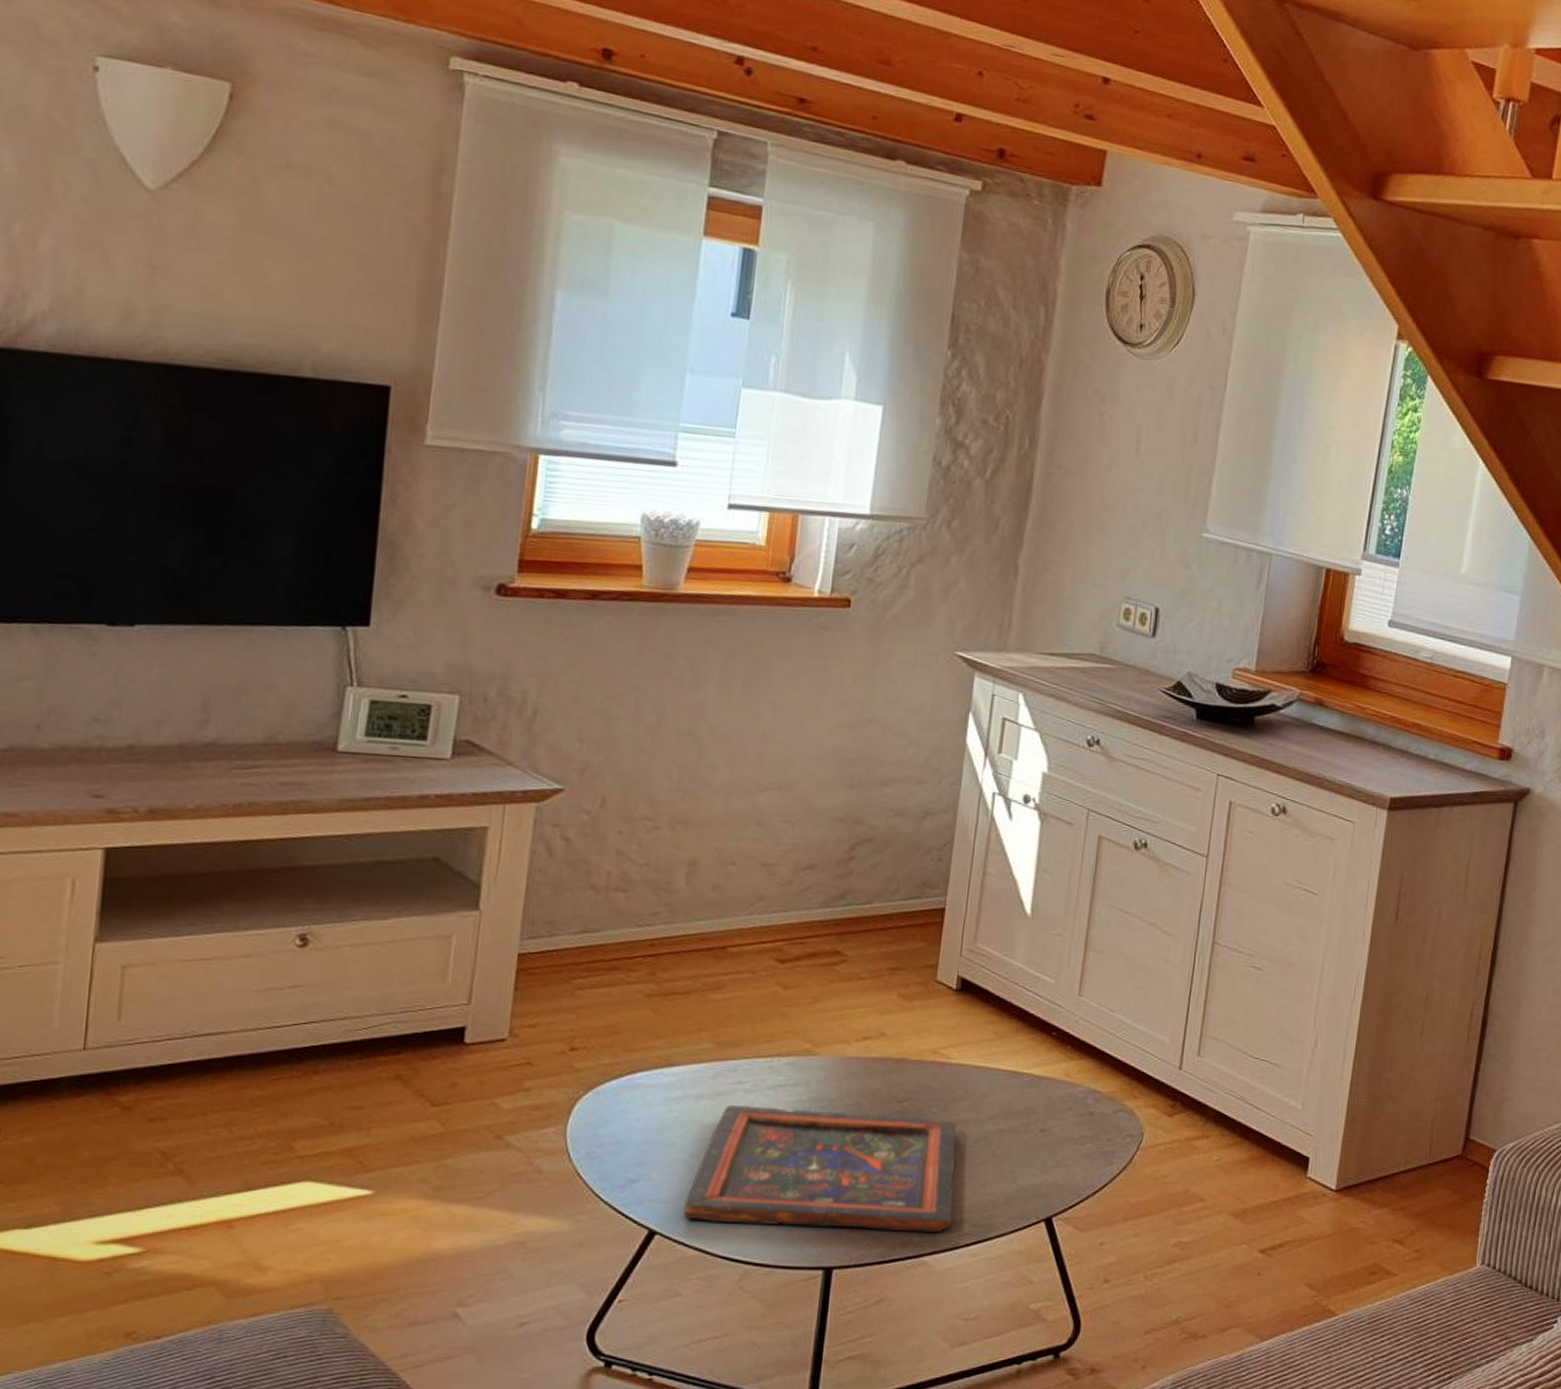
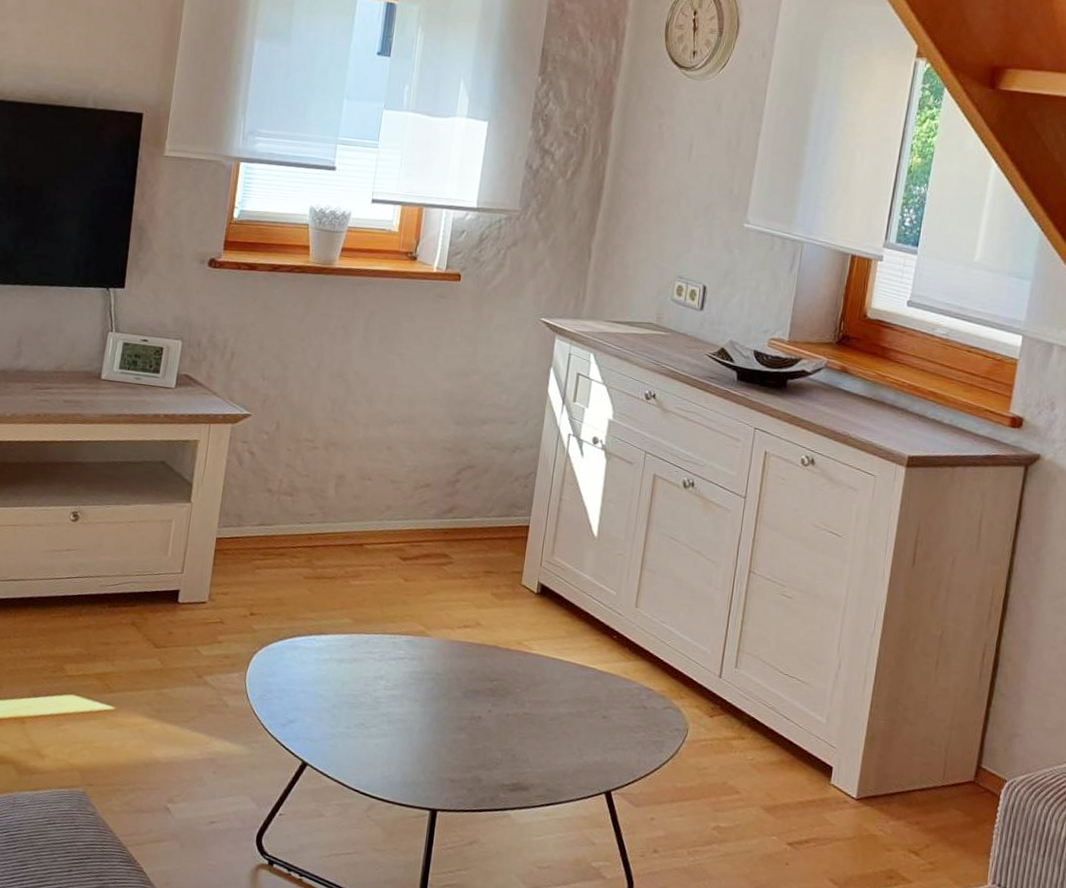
painted panel: present [684,1105,957,1232] -> none [328,670,535,792]

